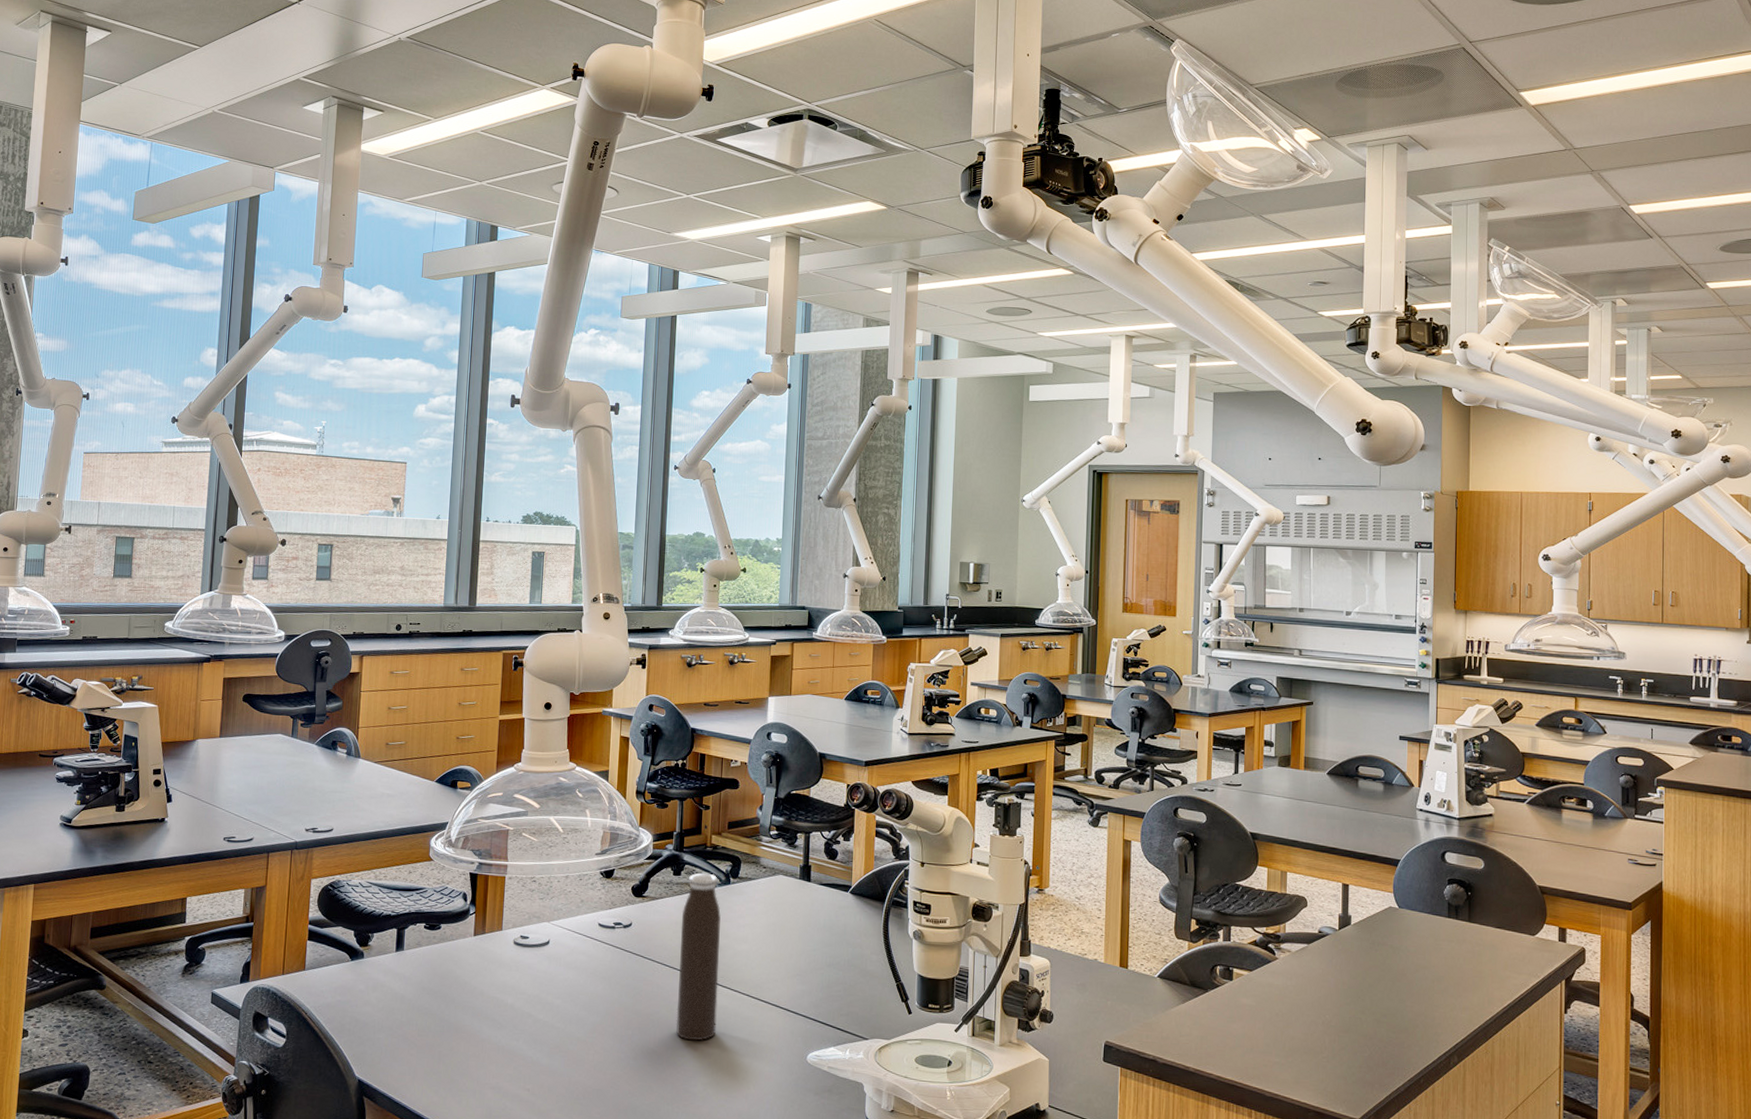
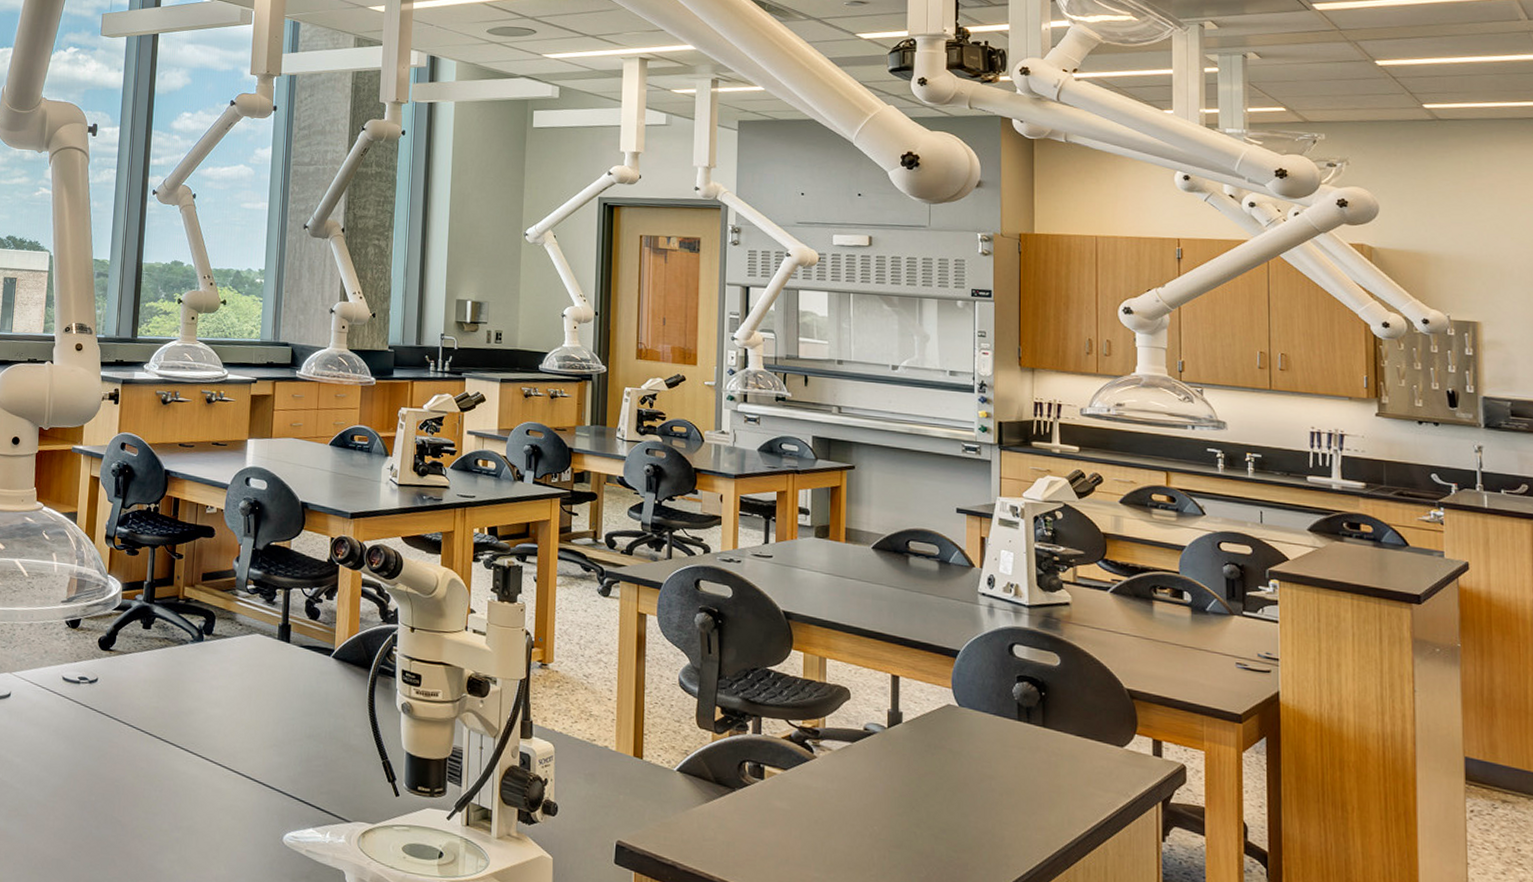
water bottle: present [676,872,721,1041] -> none [142,627,193,813]

